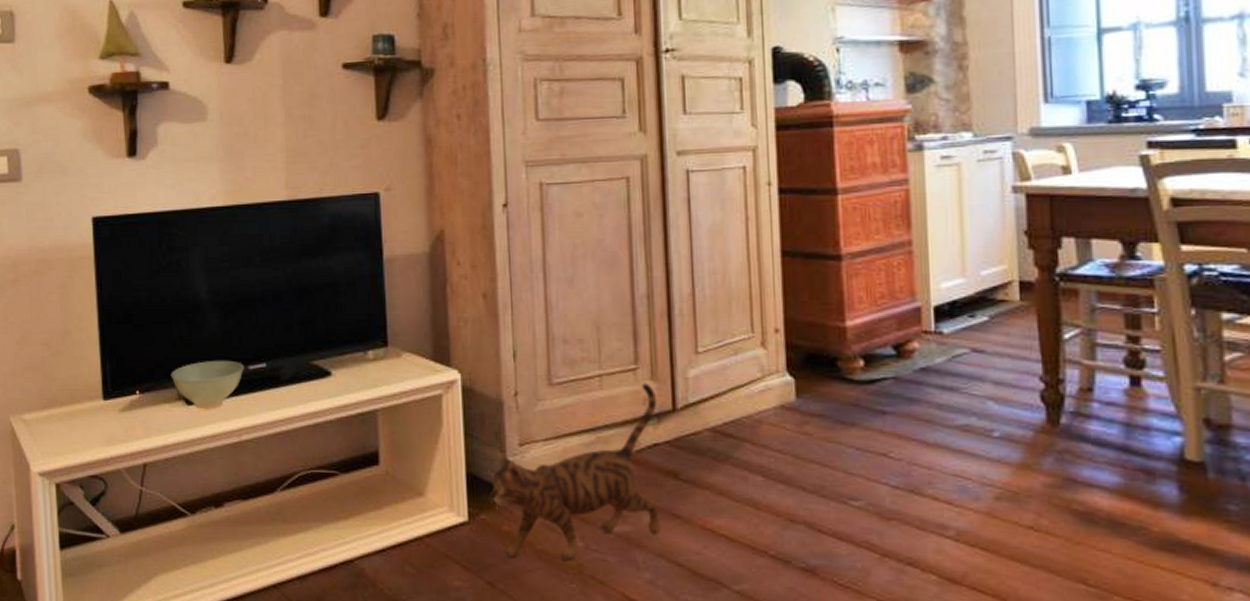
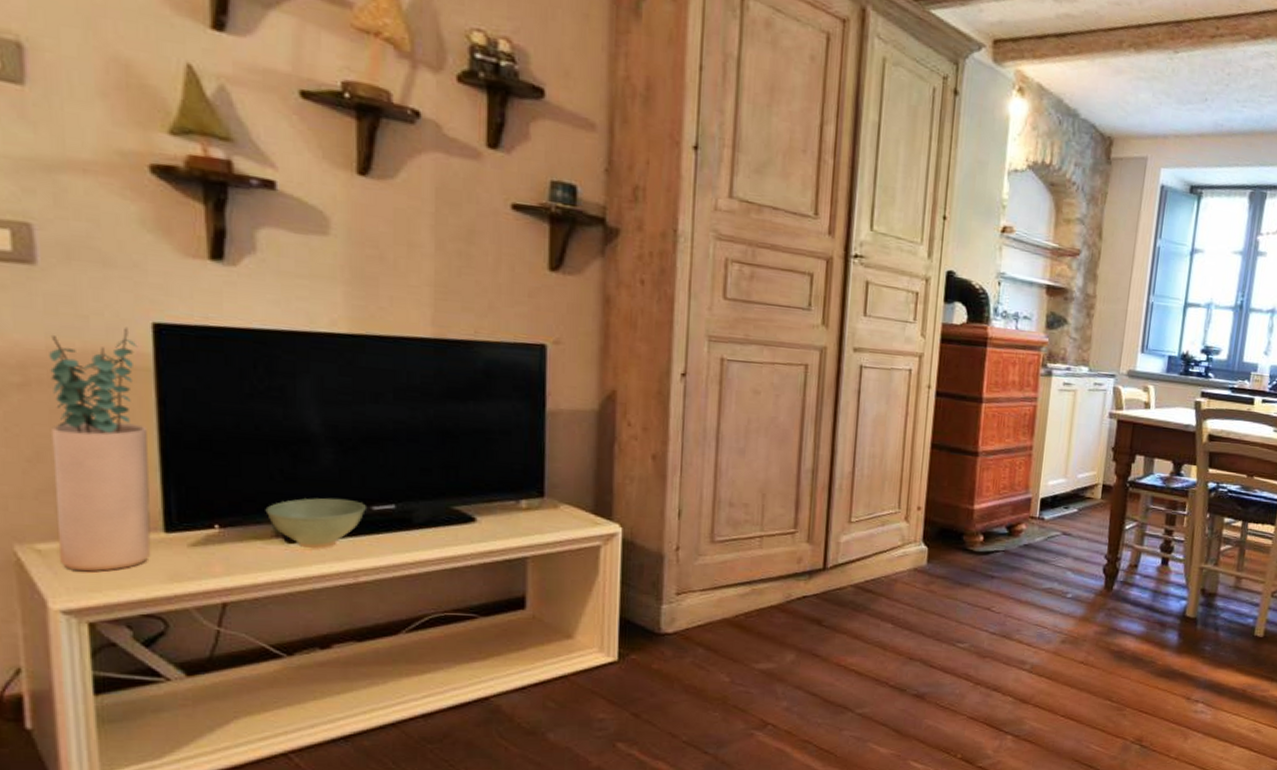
vase: none [30,223,95,438] -> present [49,327,151,572]
cat: present [490,383,661,560] -> none [642,545,811,693]

